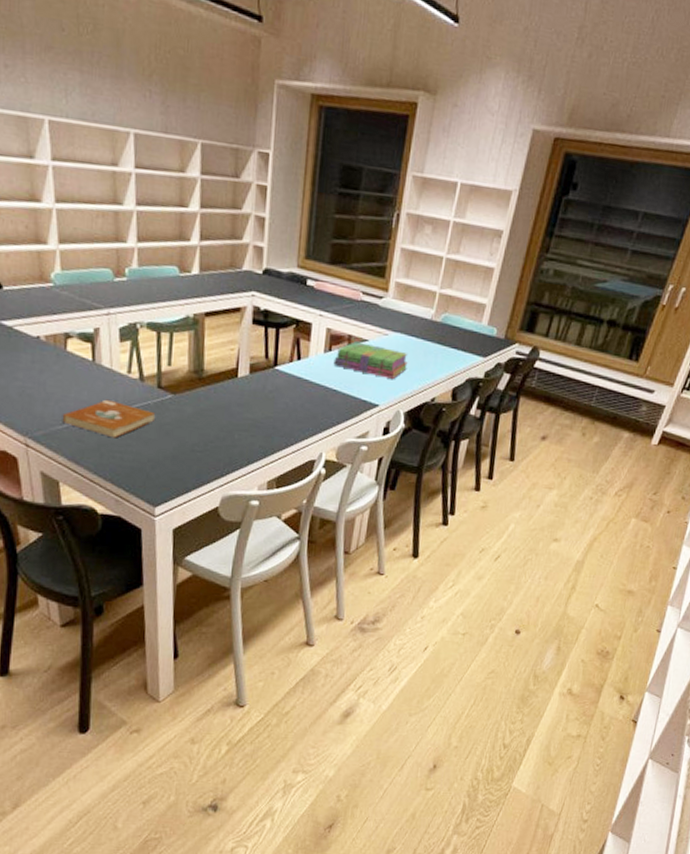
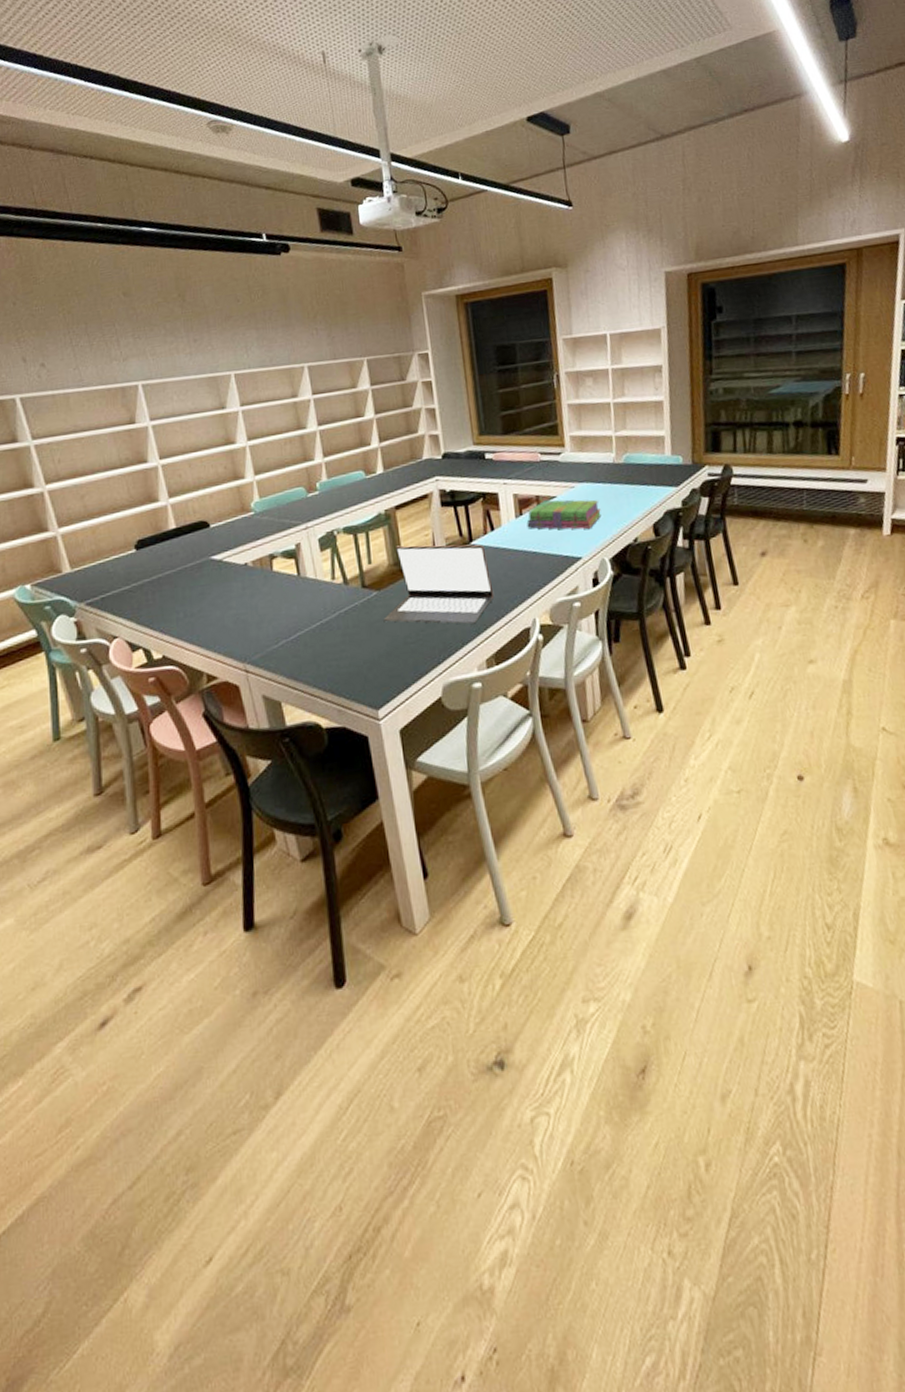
book: present [62,399,155,438] -> none [276,609,364,647]
laptop: none [174,353,288,446] -> present [383,544,495,624]

